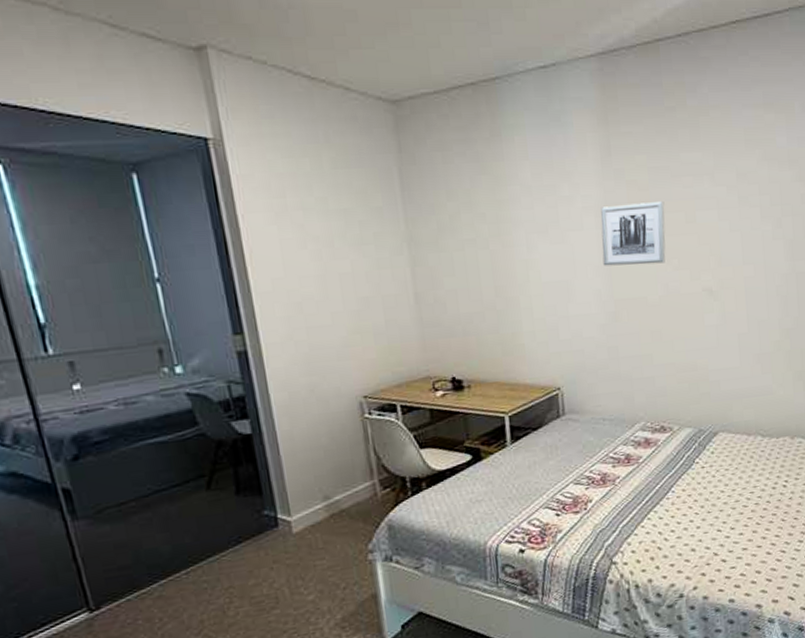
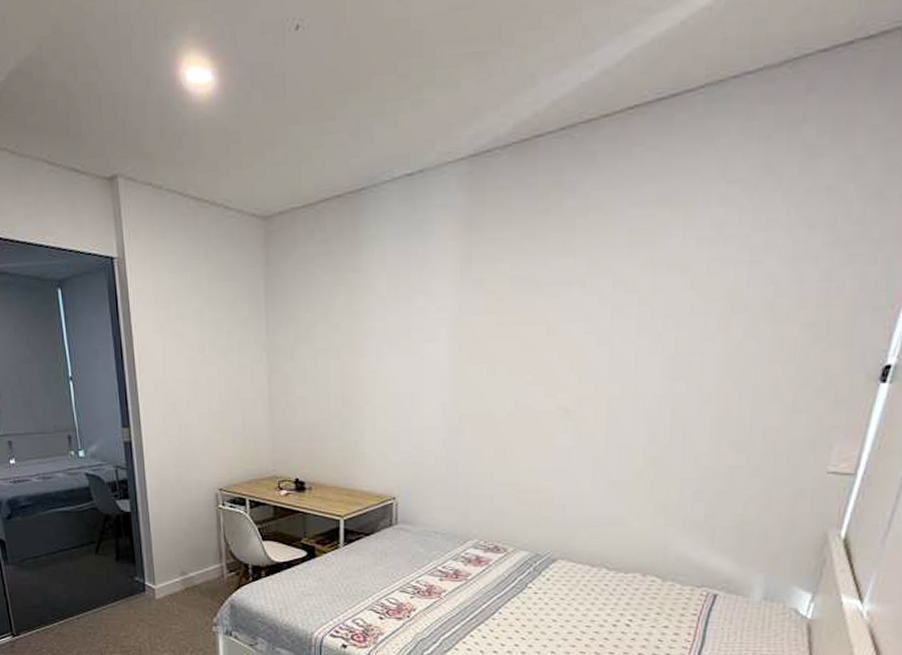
wall art: present [601,202,666,266] -> none [451,313,525,380]

